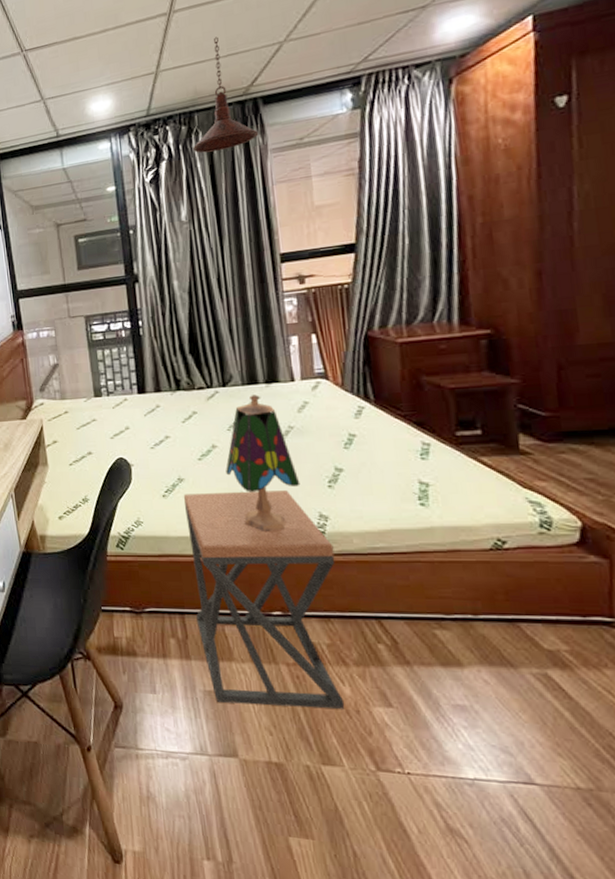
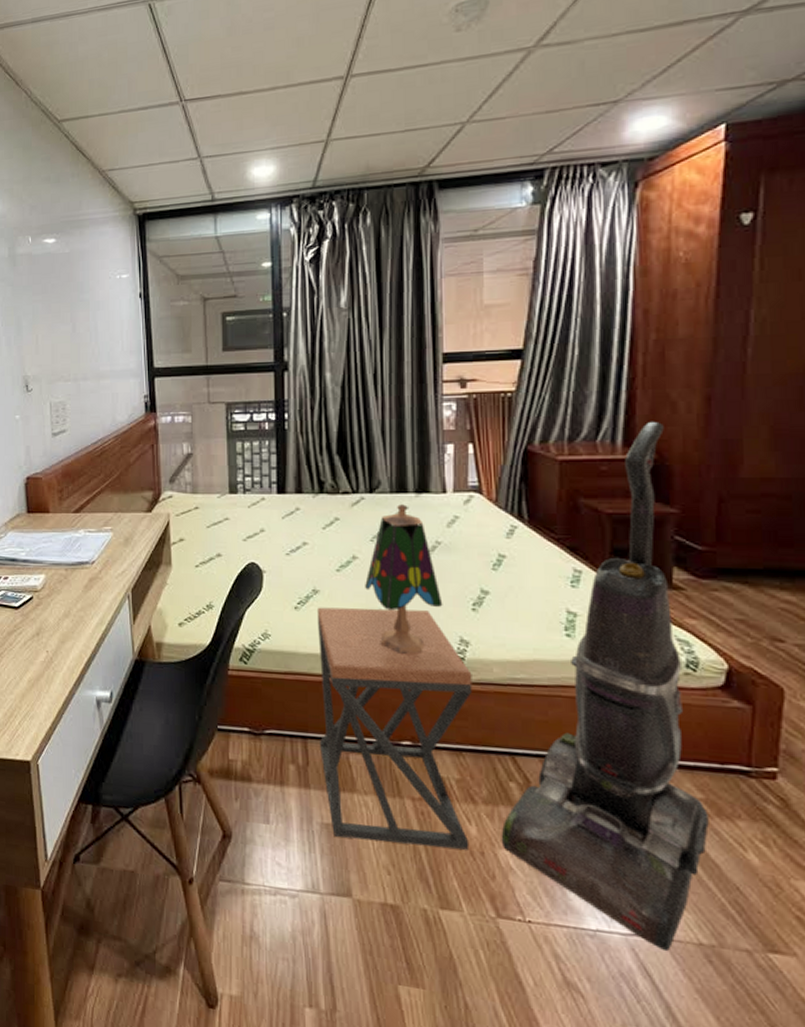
pendant light: present [192,36,259,153] -> none [358,109,431,235]
vacuum cleaner: none [374,299,577,796] -> present [501,422,709,951]

